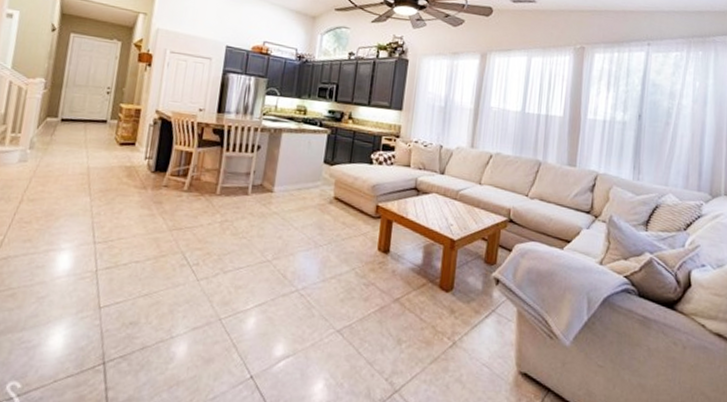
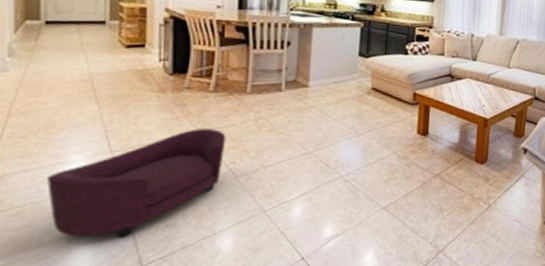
dog bed: none [38,226,193,330] -> present [45,129,226,238]

